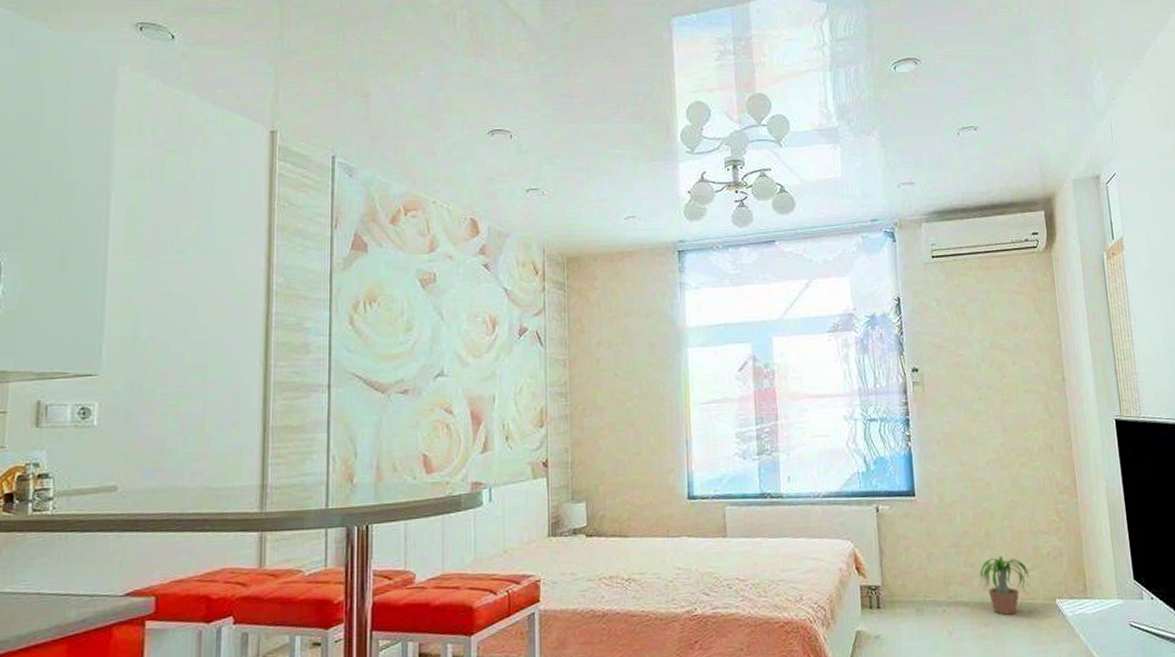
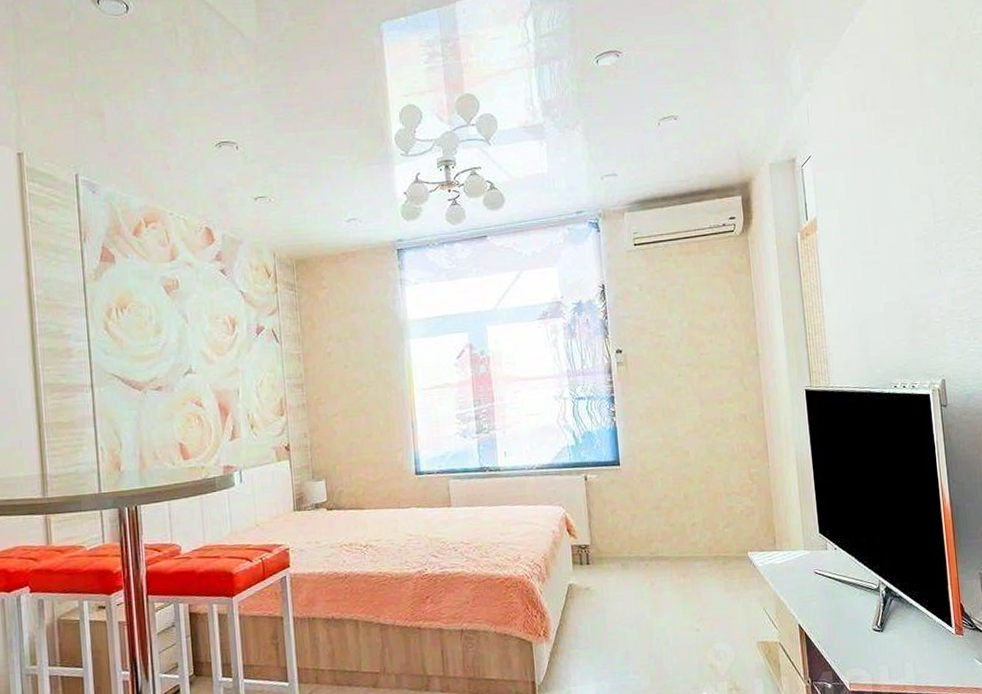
potted plant: present [978,555,1033,615] -> none [678,515,727,567]

